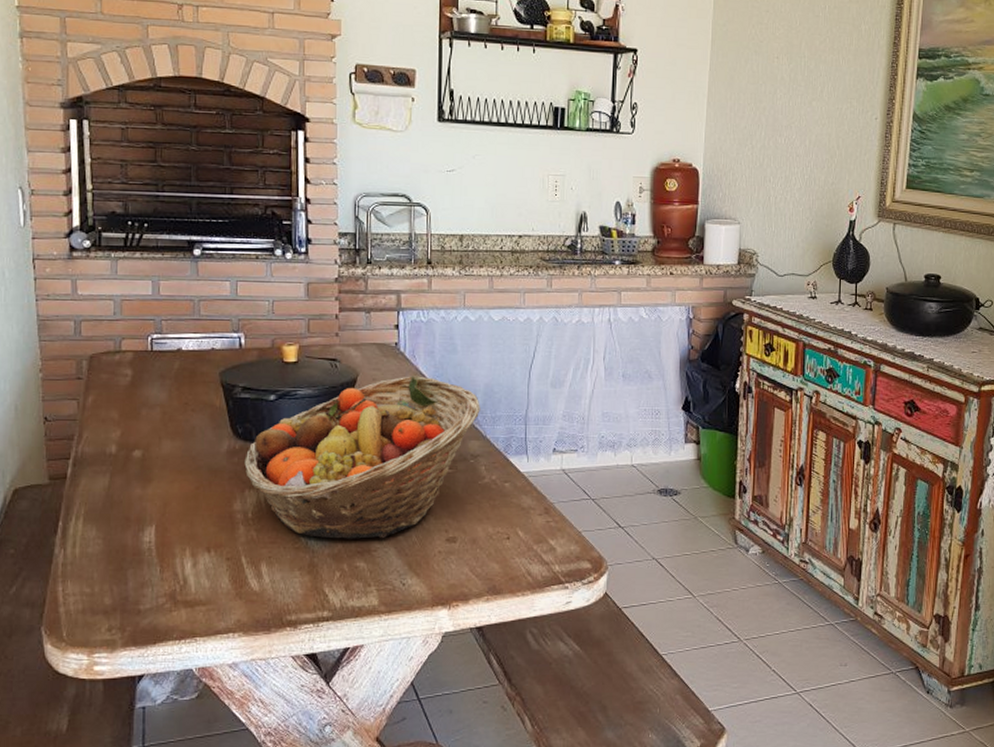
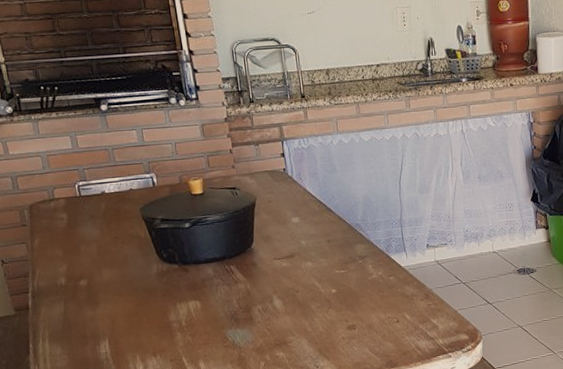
fruit basket: present [244,376,480,539] -> none [172,195,362,336]

